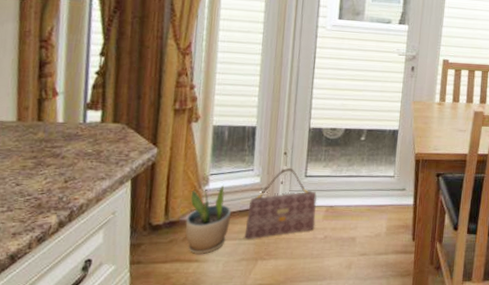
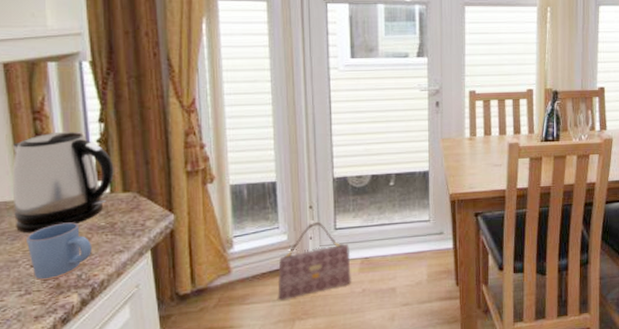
kettle: none [8,60,108,154] -> present [12,131,114,233]
mug: none [16,146,77,200] -> present [26,222,92,281]
potted plant: present [185,184,231,254] -> none [214,246,261,320]

